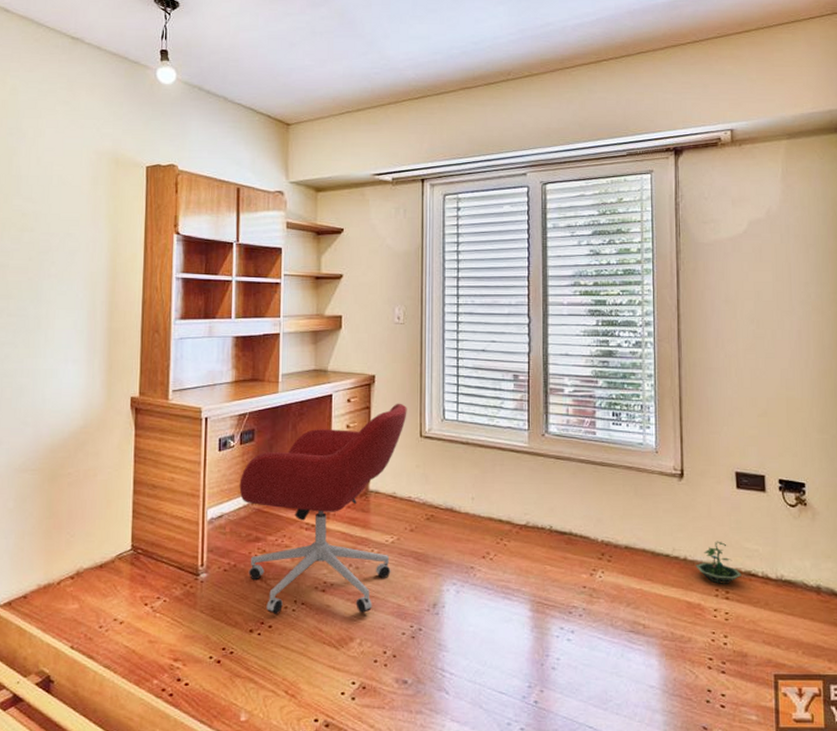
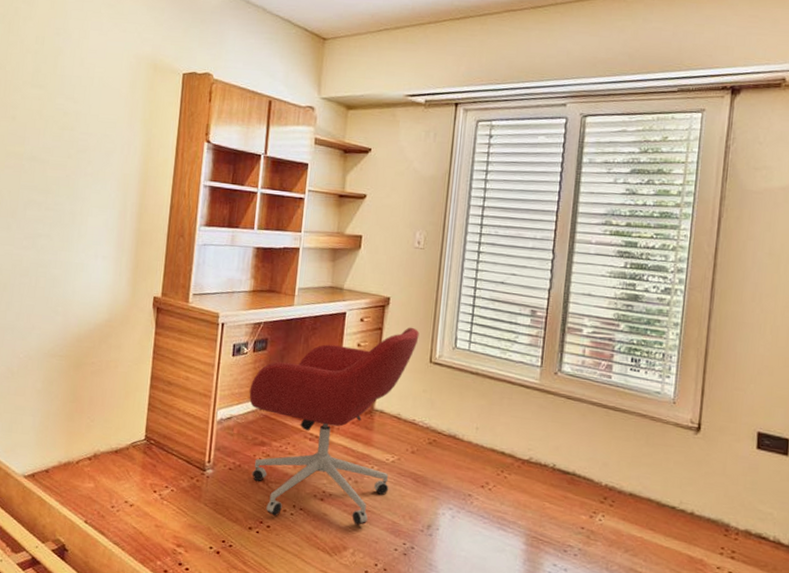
terrarium: present [696,541,742,584] -> none [702,499,751,544]

